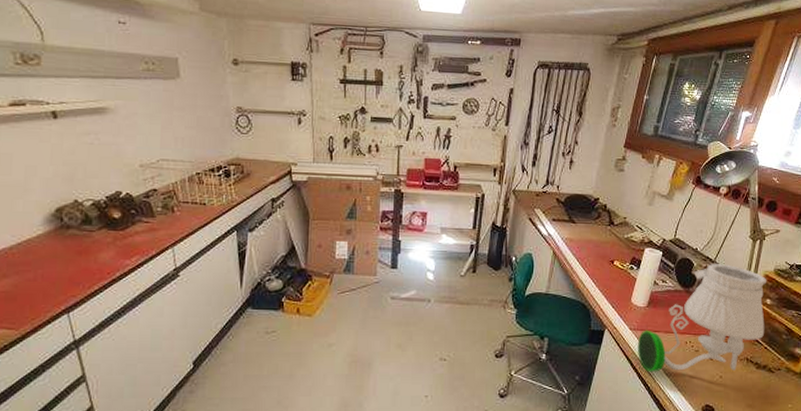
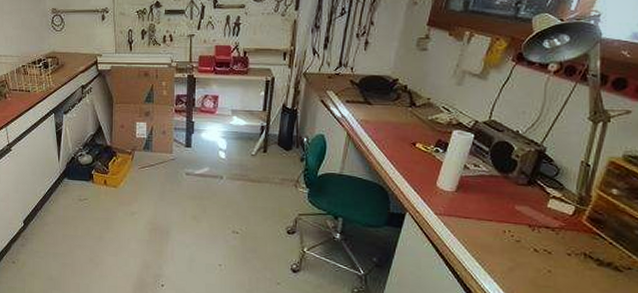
wall sconce: present [638,264,767,372] -> none [445,148,613,266]

